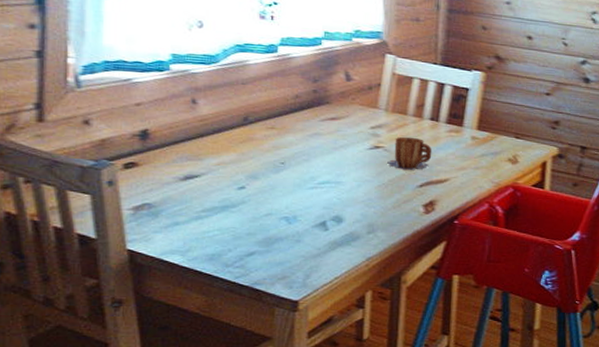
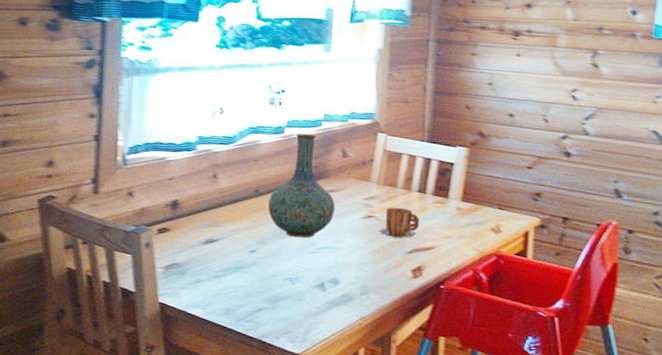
vase: none [259,52,338,172] -> present [268,133,336,238]

